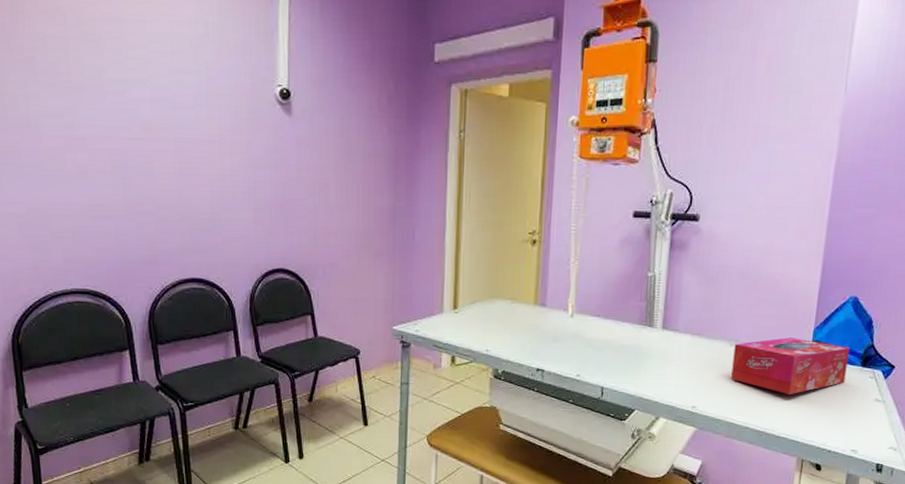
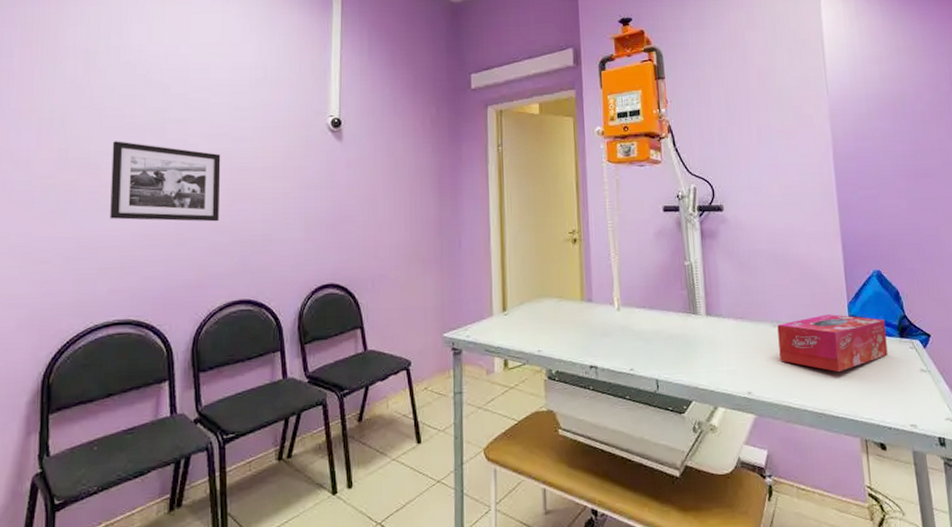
picture frame: none [51,101,167,196] -> present [110,141,221,222]

